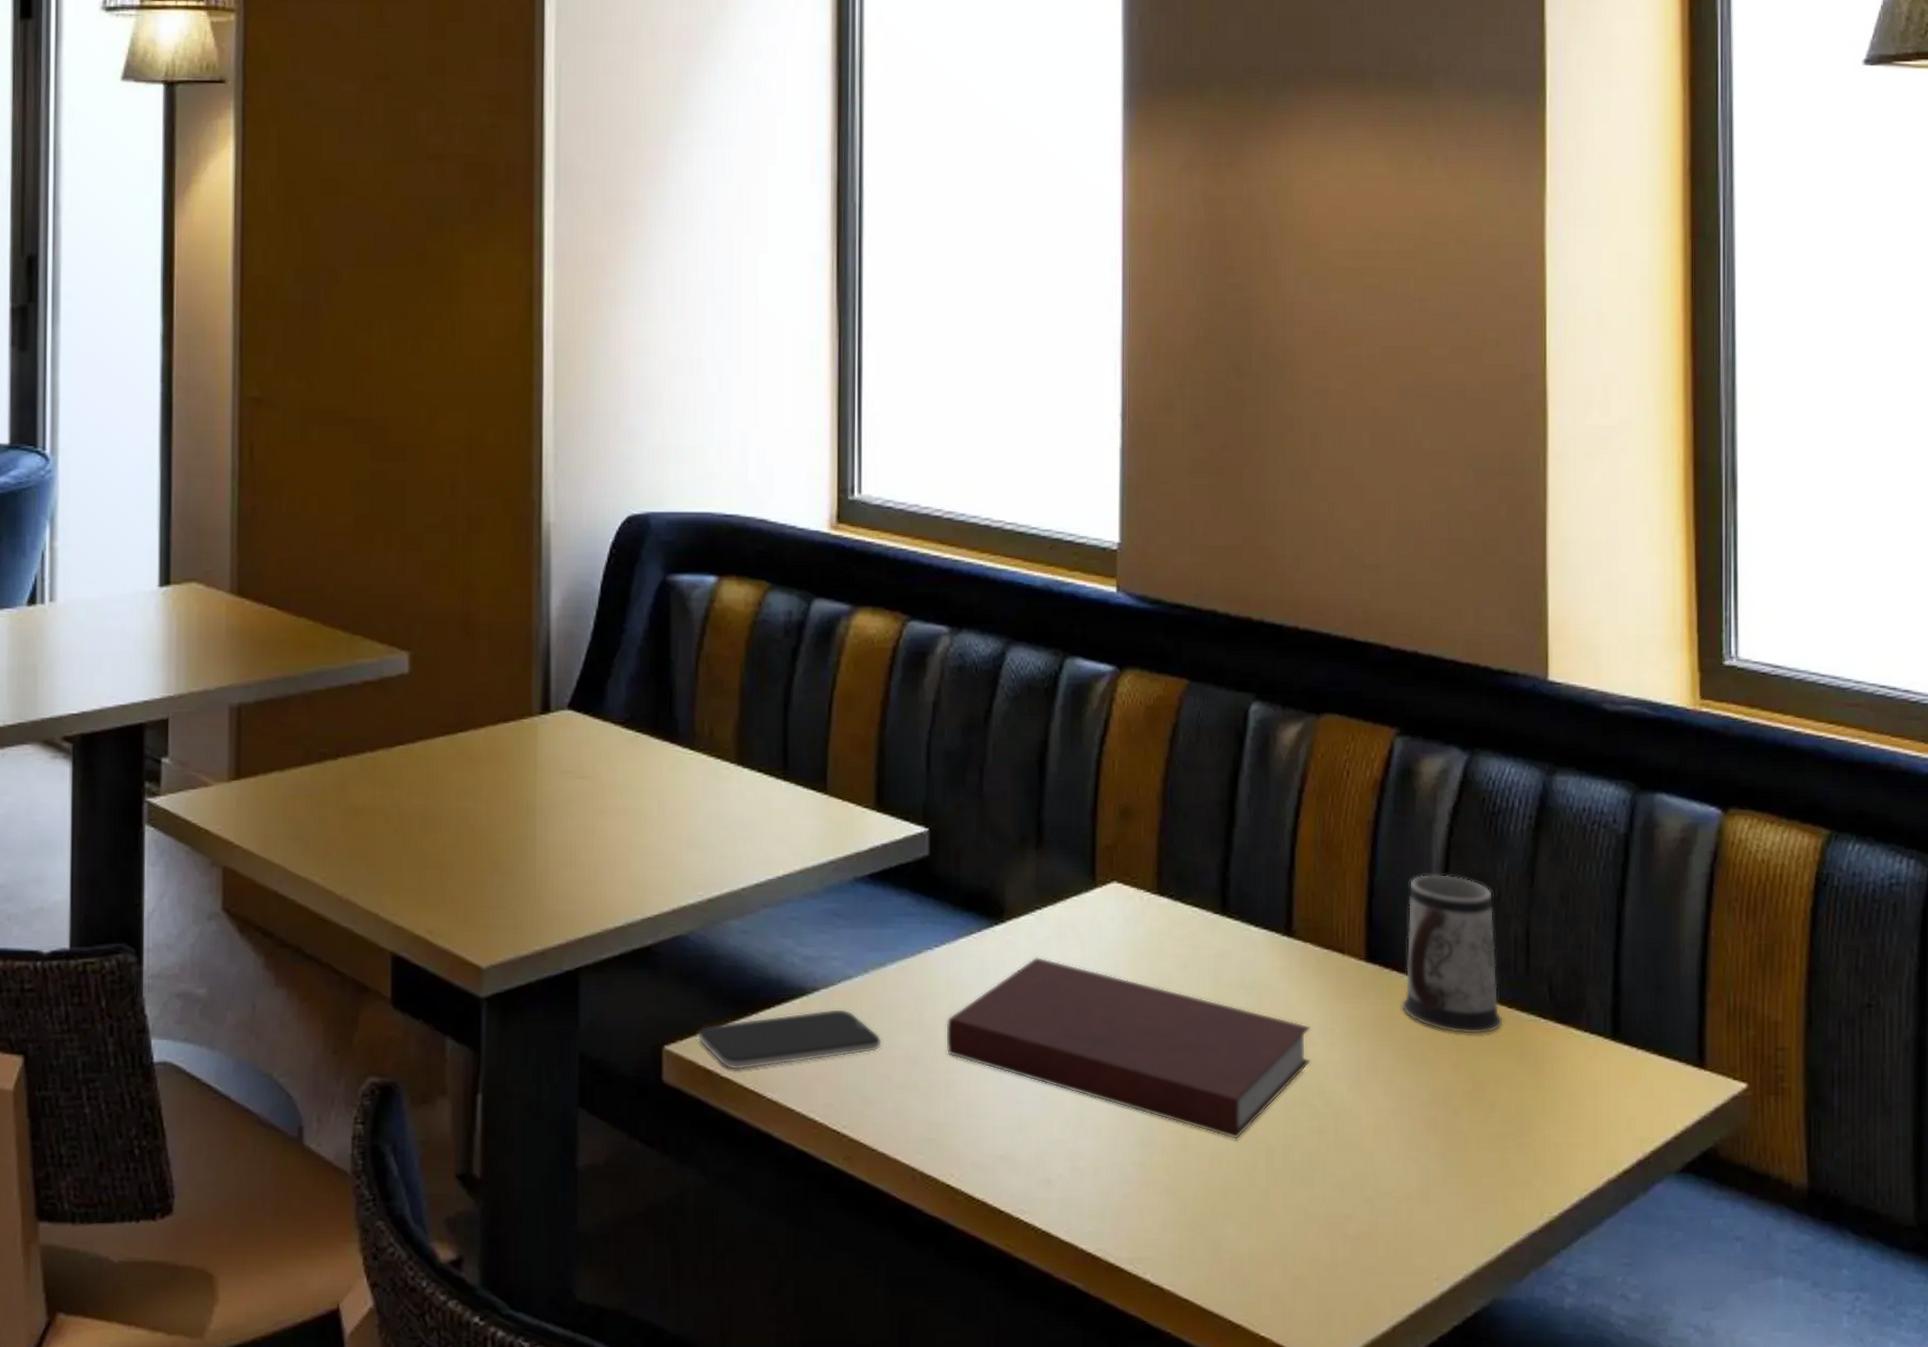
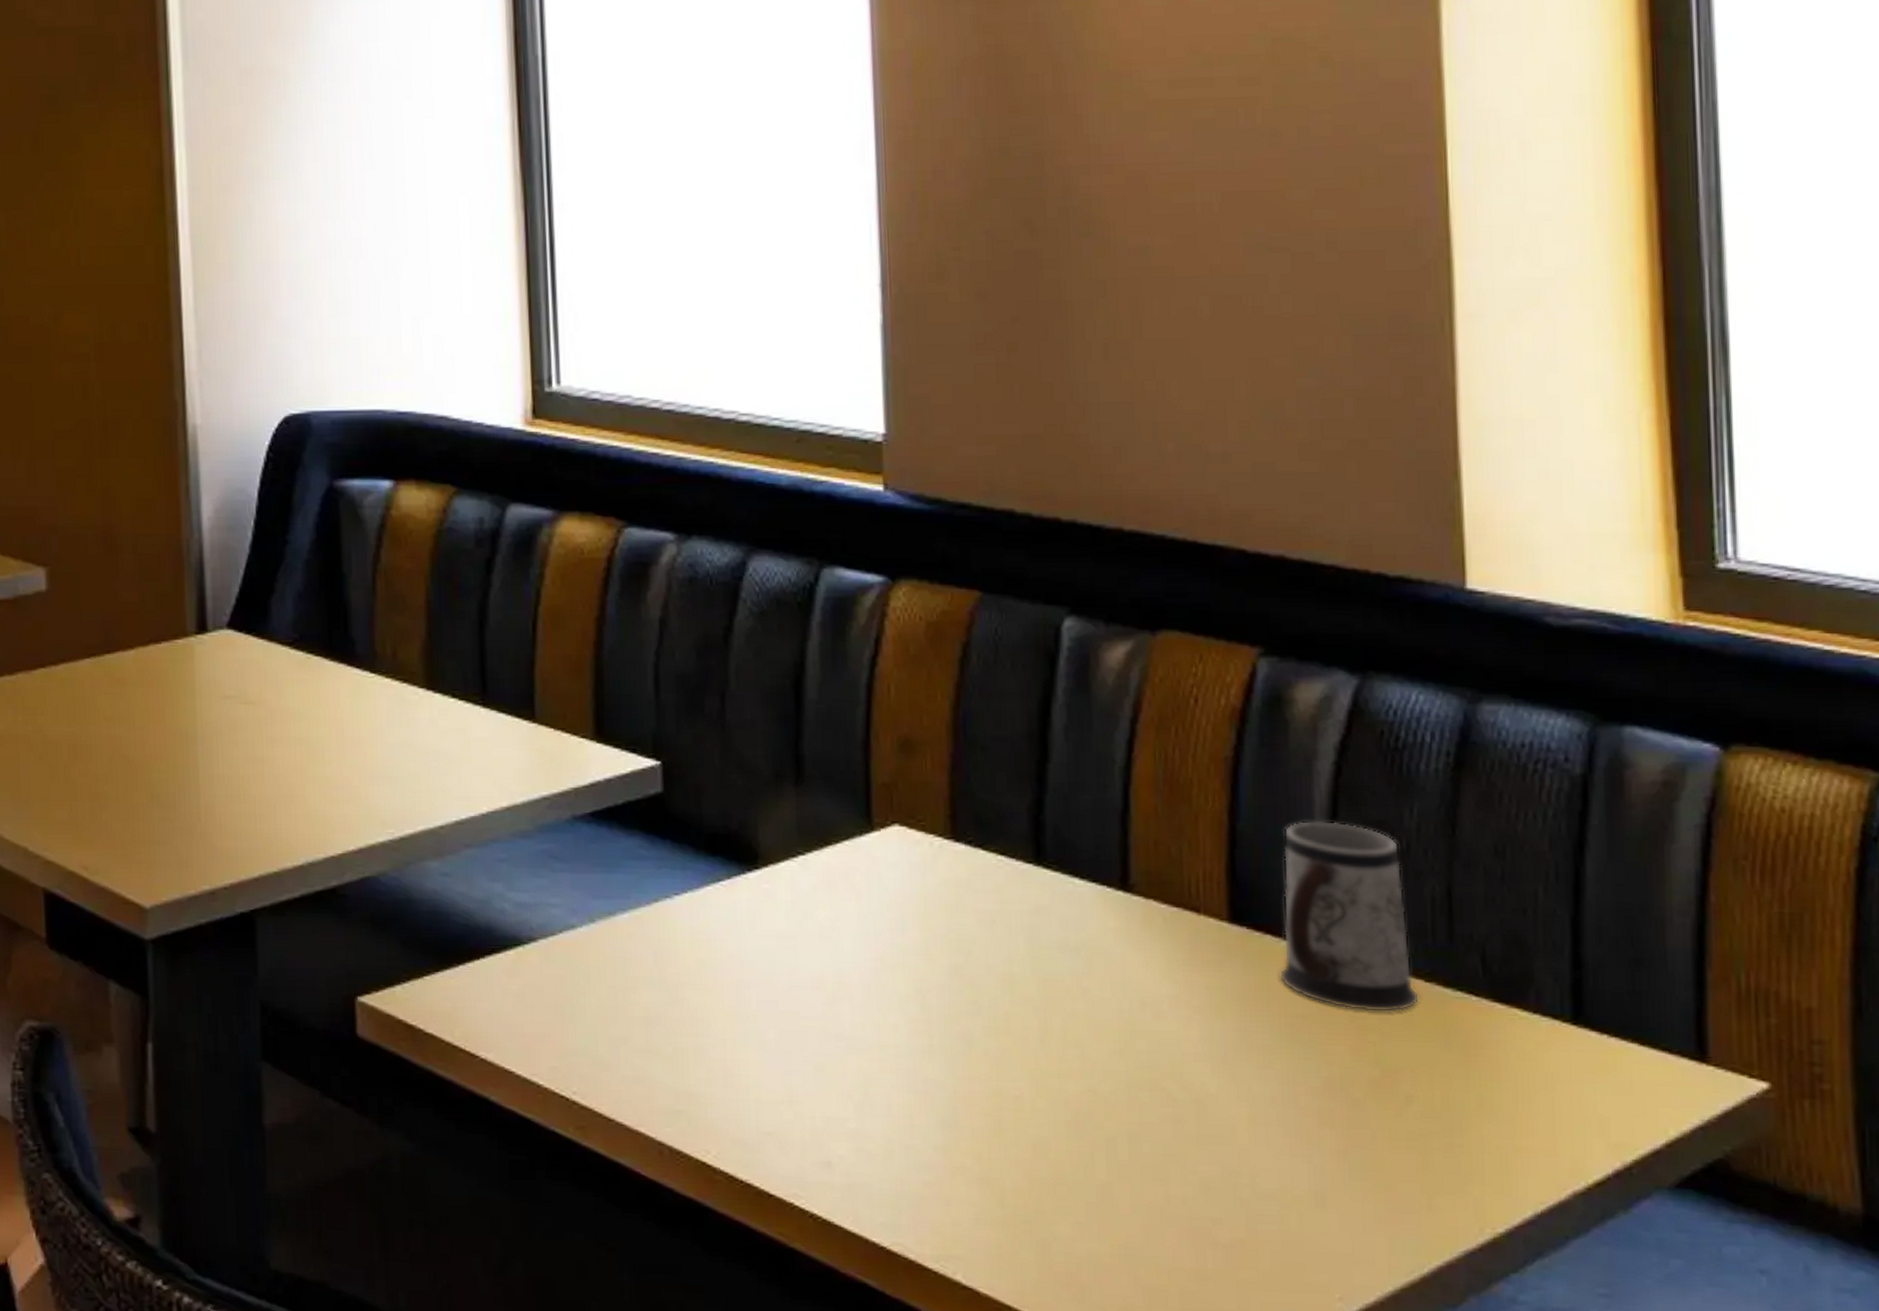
smartphone: present [697,1008,882,1070] -> none [394,961,615,1026]
notebook: present [945,956,1311,1139] -> none [692,908,1161,1125]

